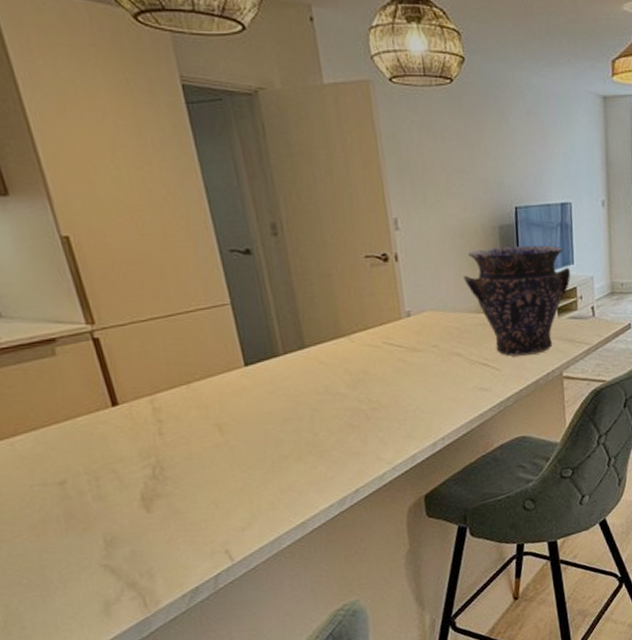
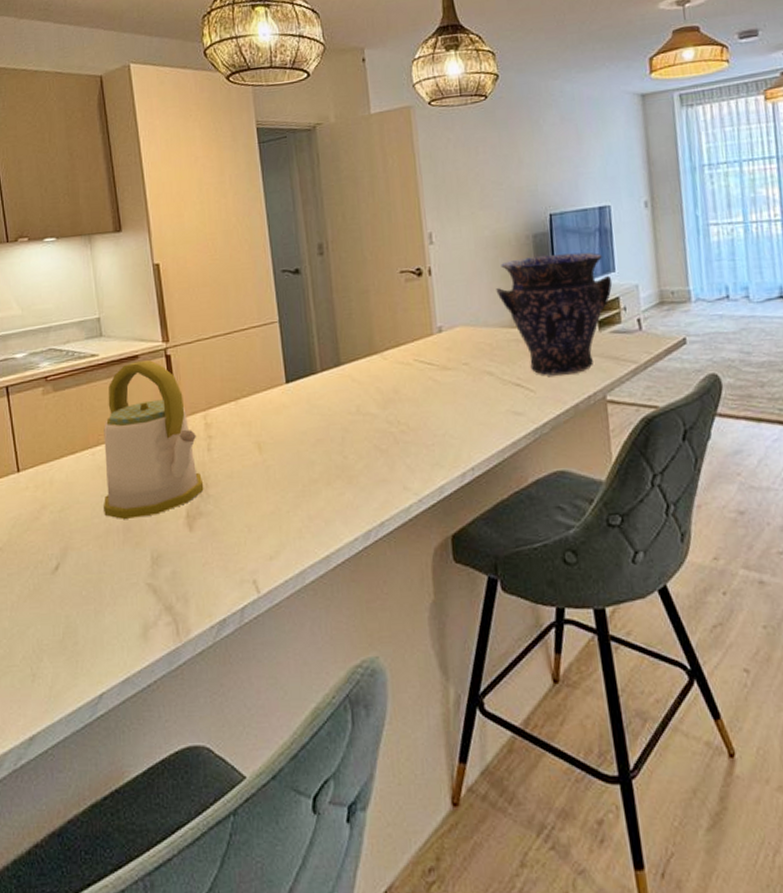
kettle: none [20,344,160,507] -> present [104,360,204,519]

